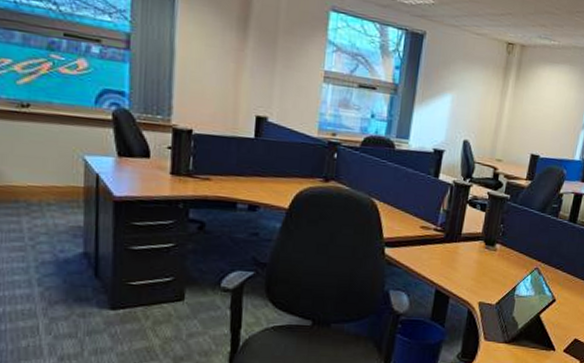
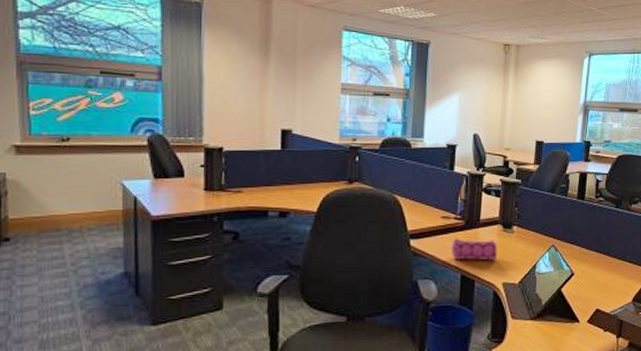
pencil case: none [427,249,478,278] -> present [451,237,498,261]

